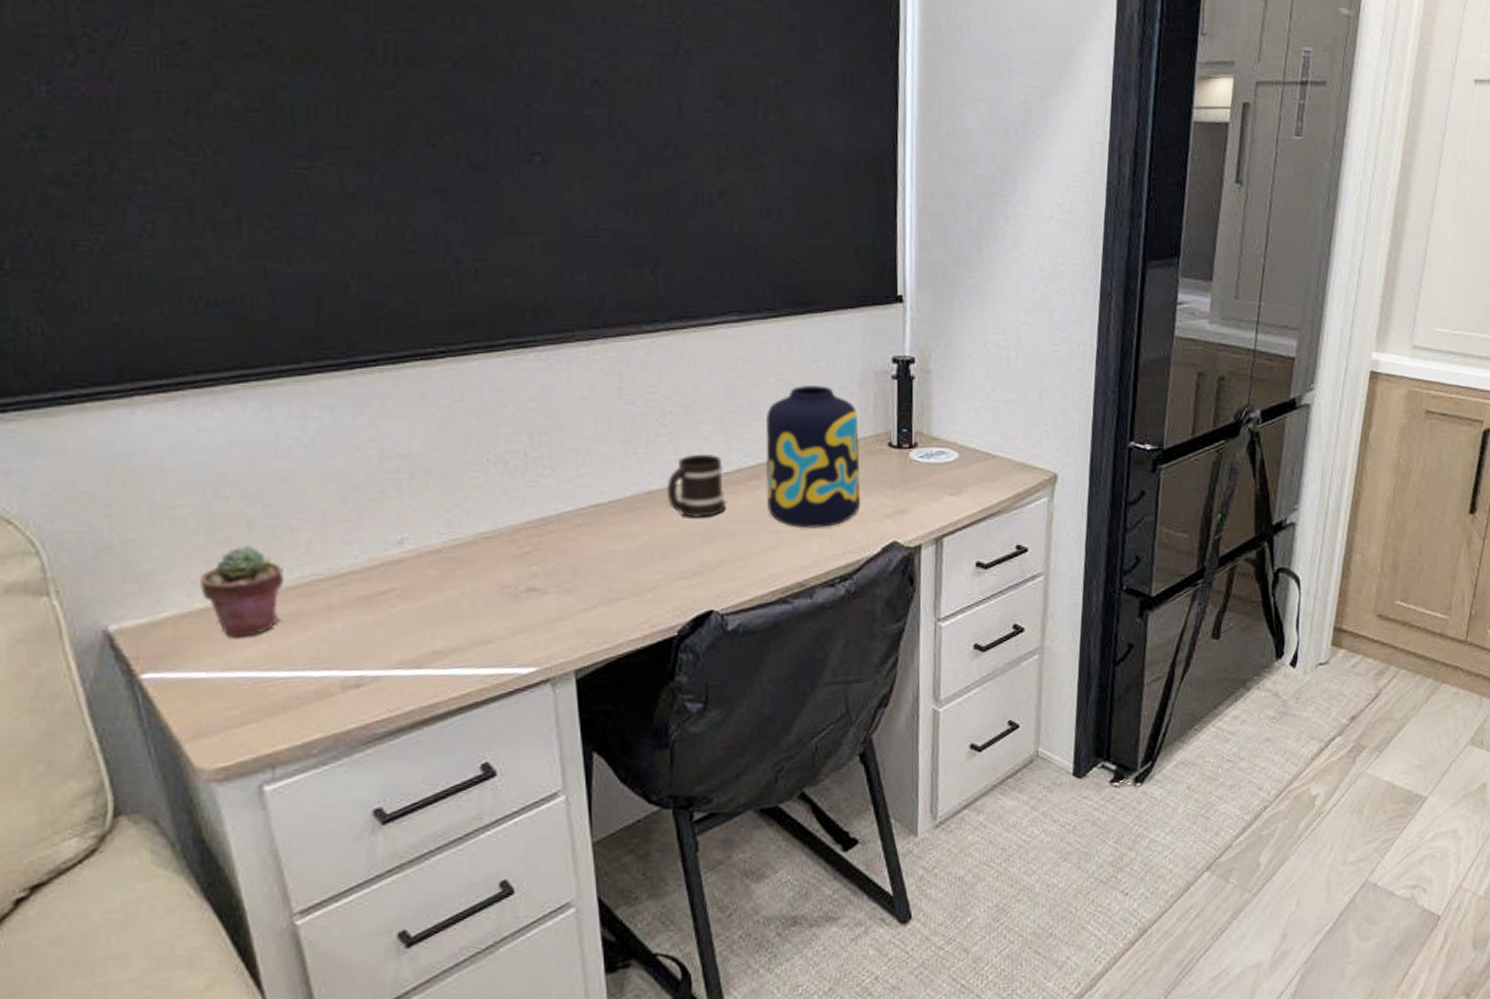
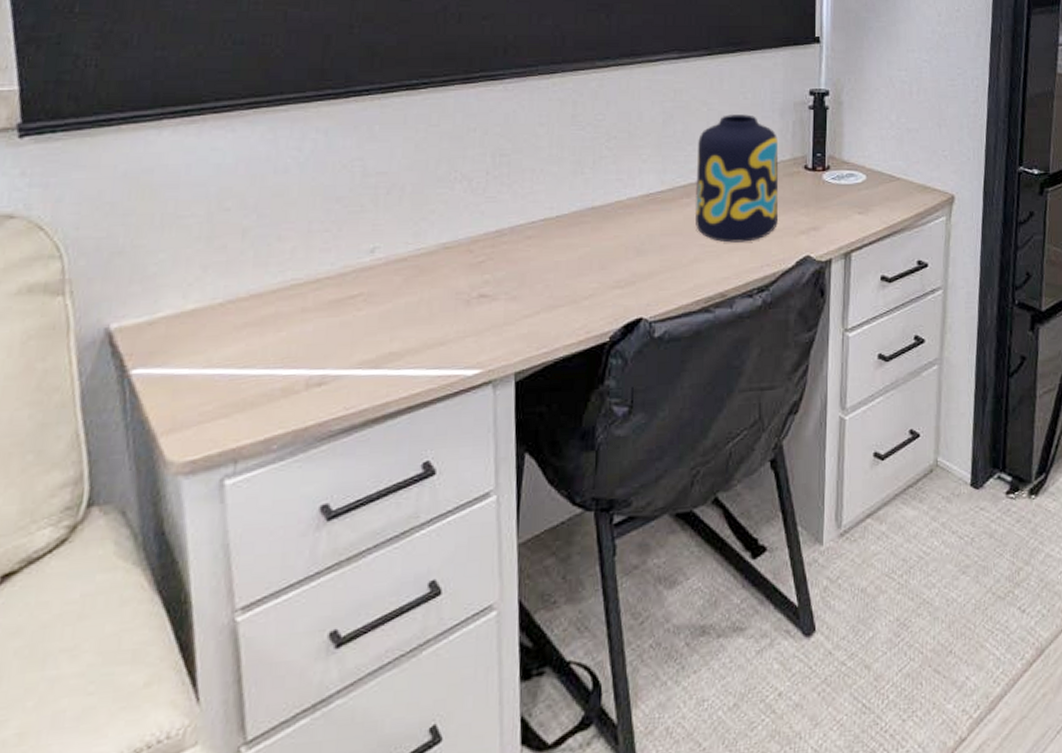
potted succulent: present [200,545,284,638] -> none [194,252,268,337]
mug: present [666,455,726,518] -> none [607,175,659,232]

